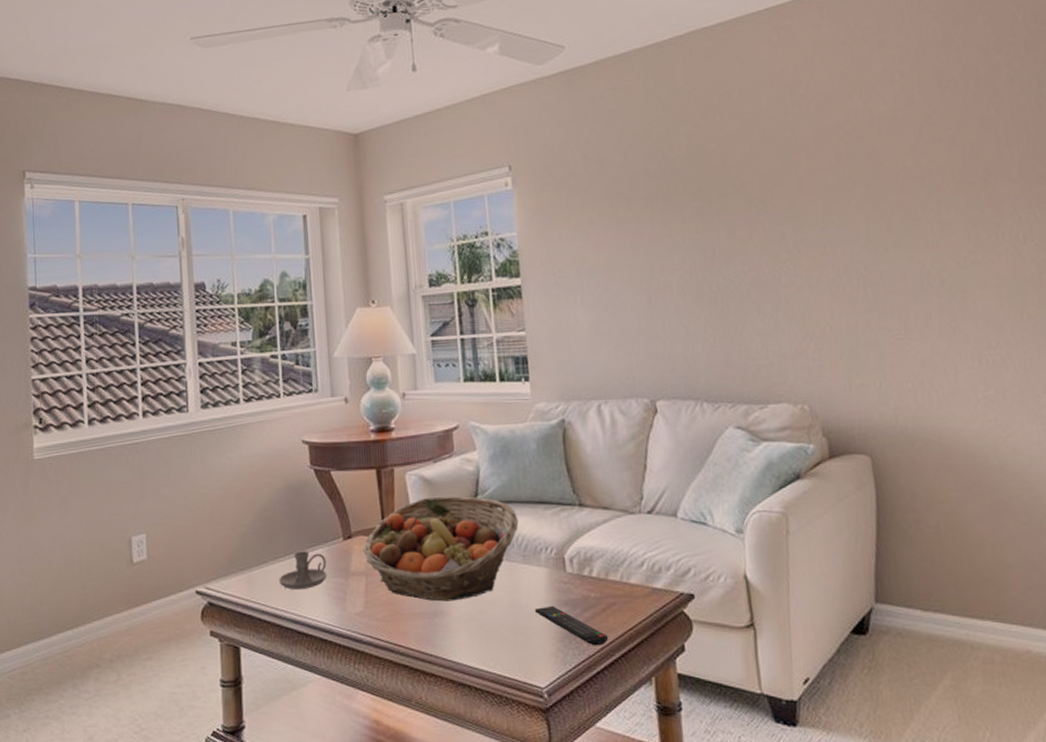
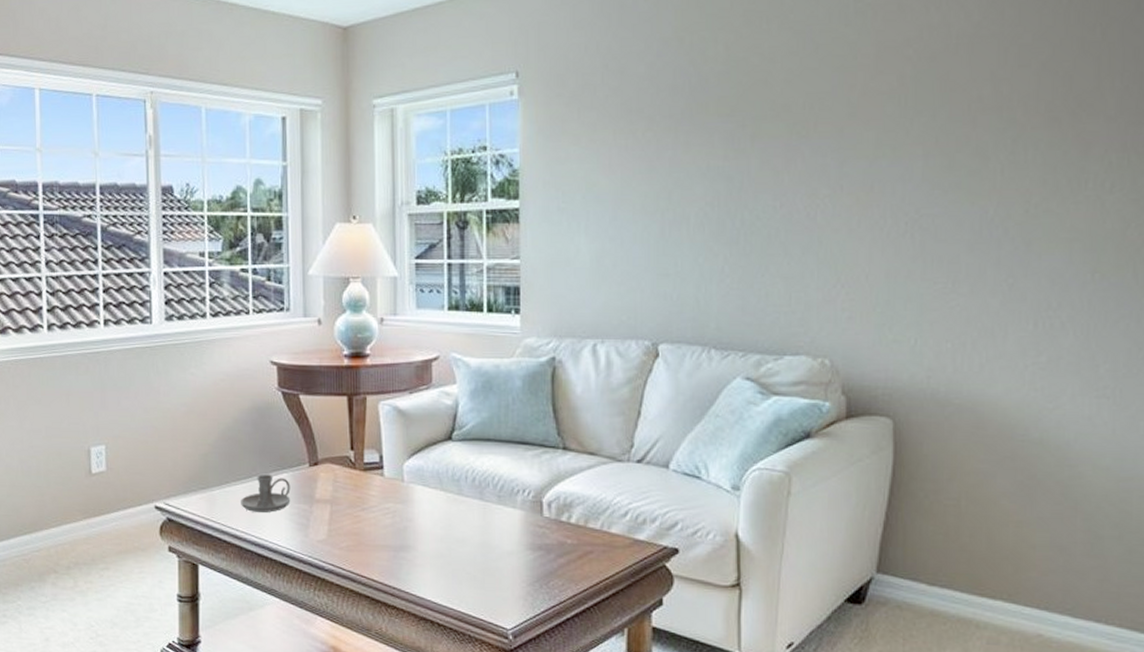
fruit basket: present [363,496,519,602] -> none [329,428,496,537]
remote control: present [535,605,609,646] -> none [507,548,582,593]

